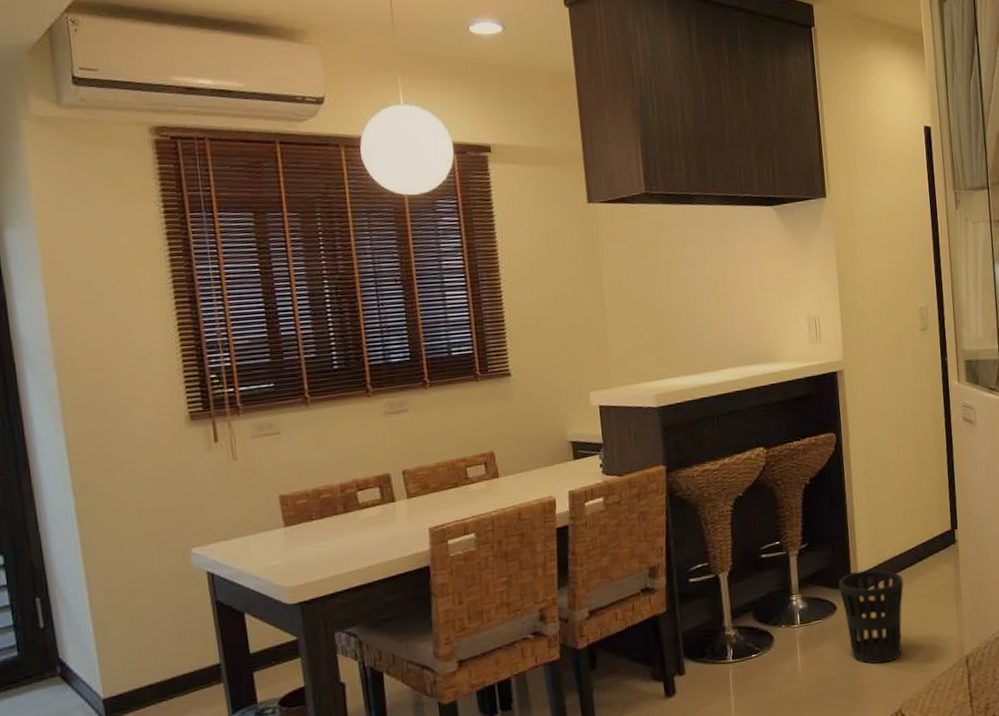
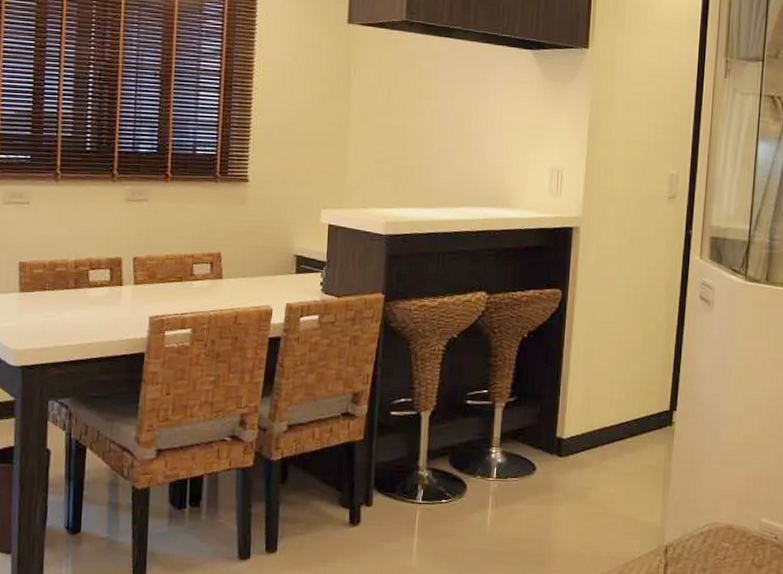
wastebasket: present [838,569,904,664] -> none [541,435,610,535]

